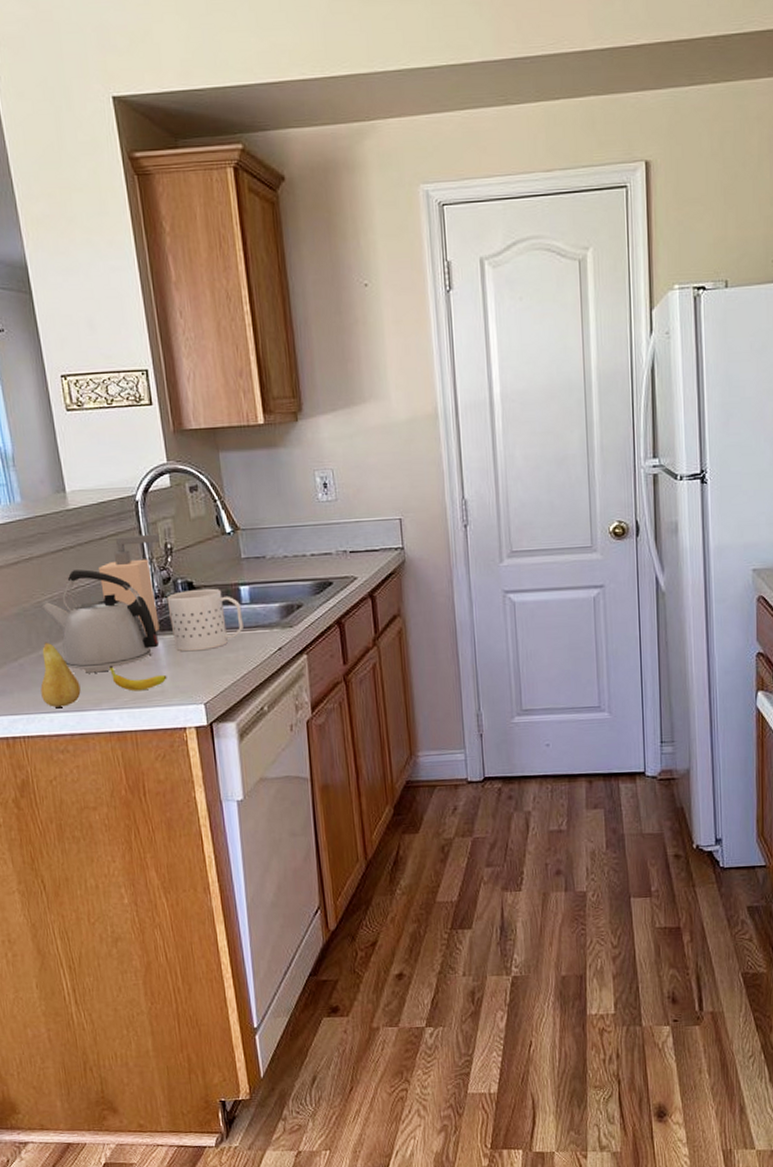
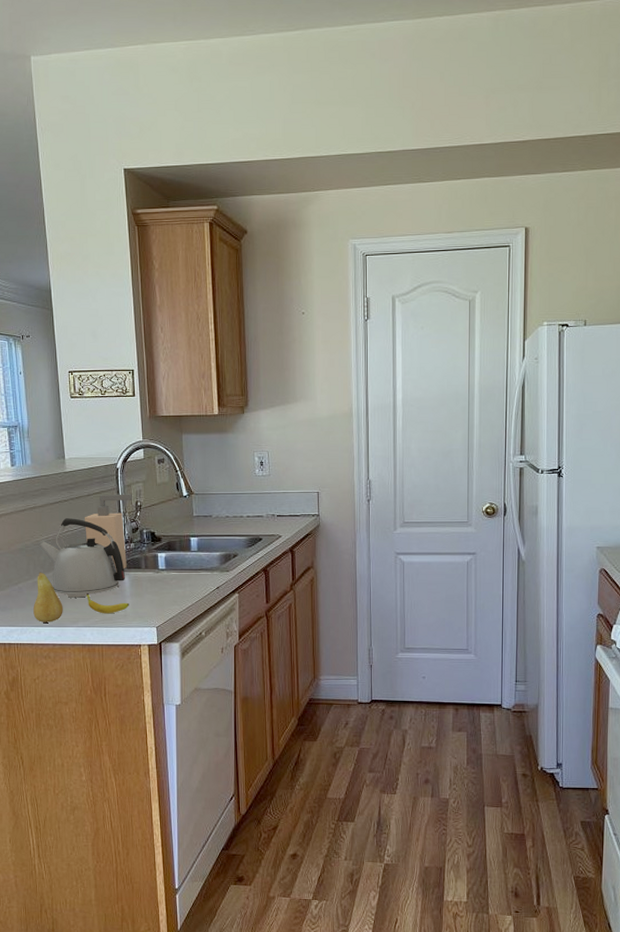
mug: present [166,588,244,652] -> none [134,538,191,586]

